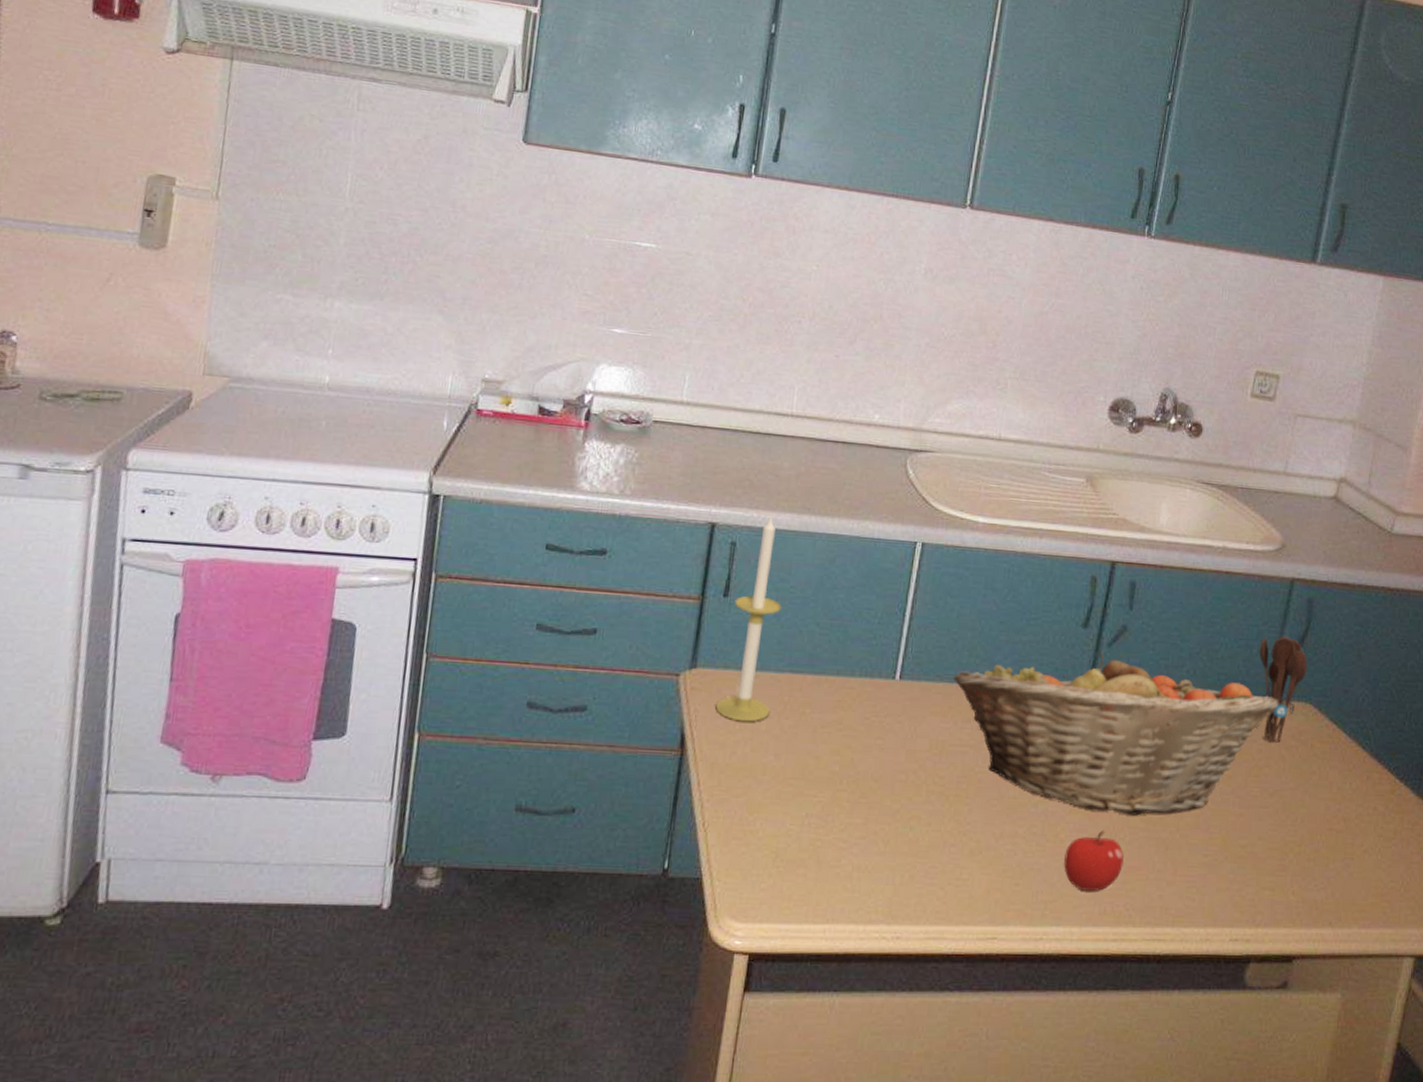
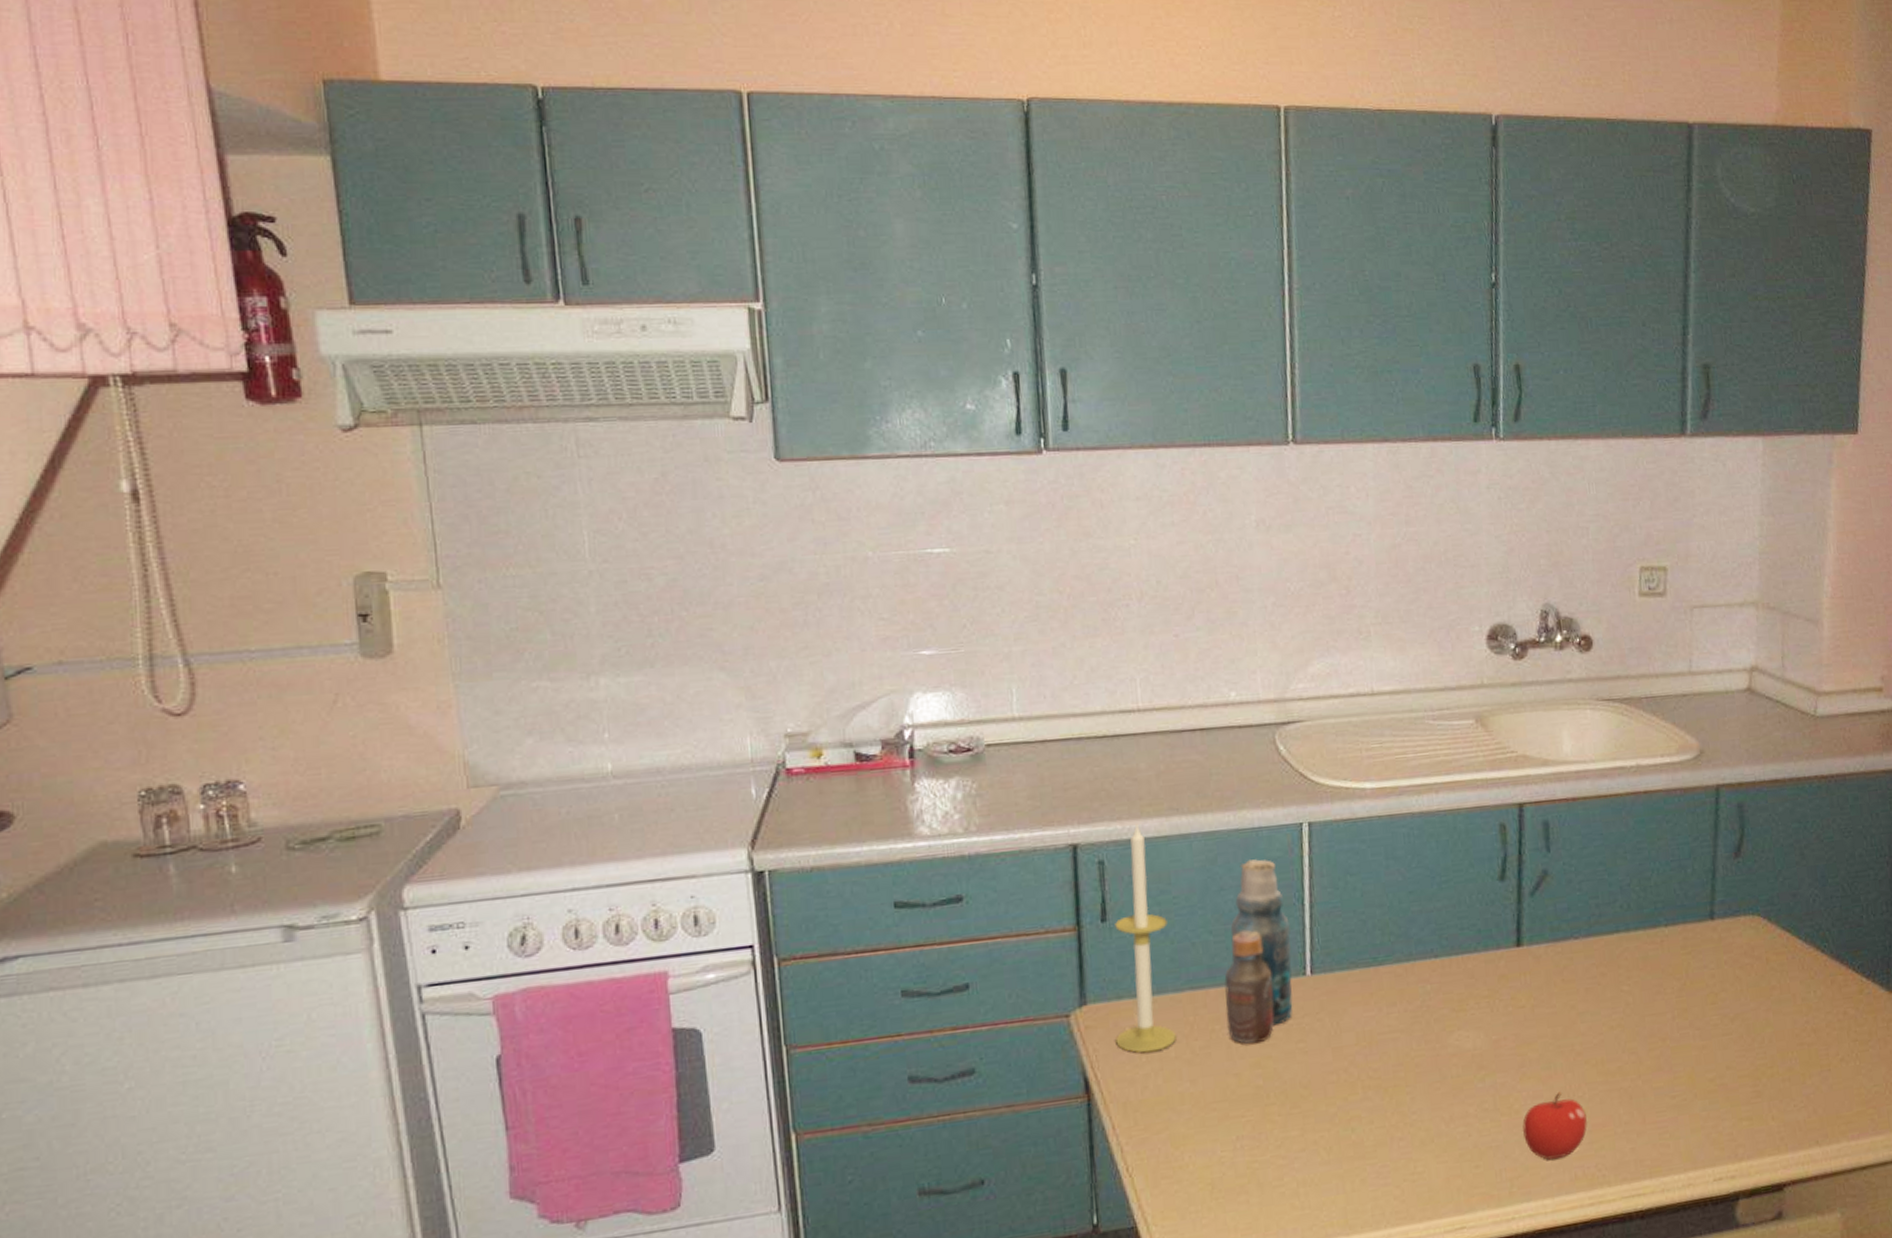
bottle: none [816,566,890,733] -> present [1224,859,1293,1044]
fruit basket: present [952,651,1279,816] -> none [1368,903,1725,1073]
utensil holder: present [1259,636,1308,743] -> none [1693,848,1750,965]

